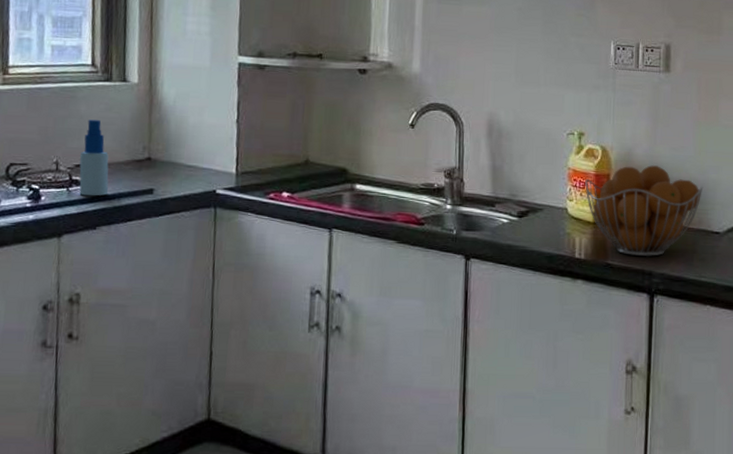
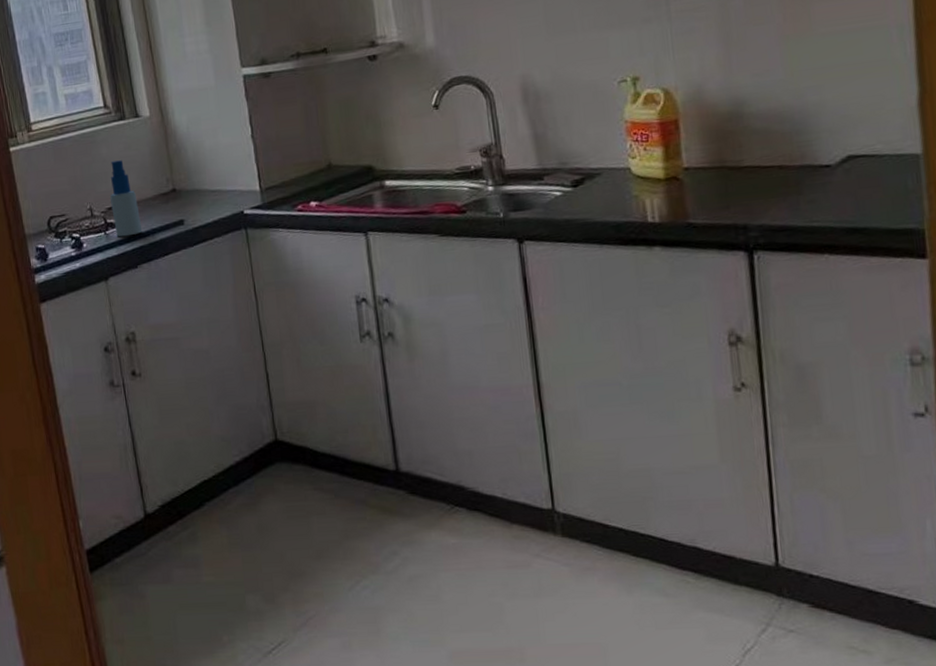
fruit basket: present [585,165,703,256] -> none [648,99,802,210]

